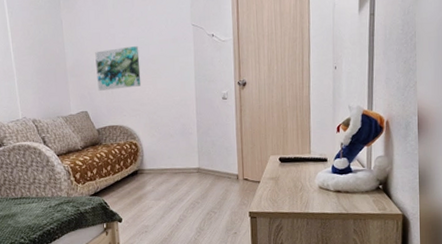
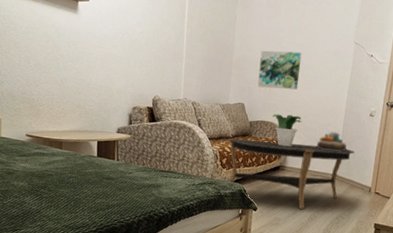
coffee table: none [77,138,214,211] -> present [228,138,355,209]
potted plant: none [119,113,152,149] -> present [272,113,302,147]
decorative bowl: none [172,123,204,144] -> present [317,131,347,152]

